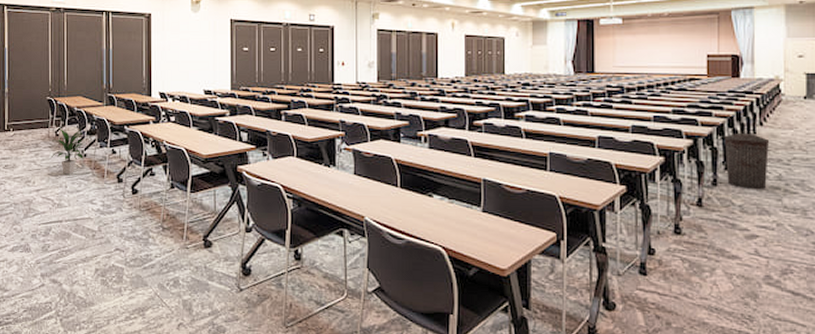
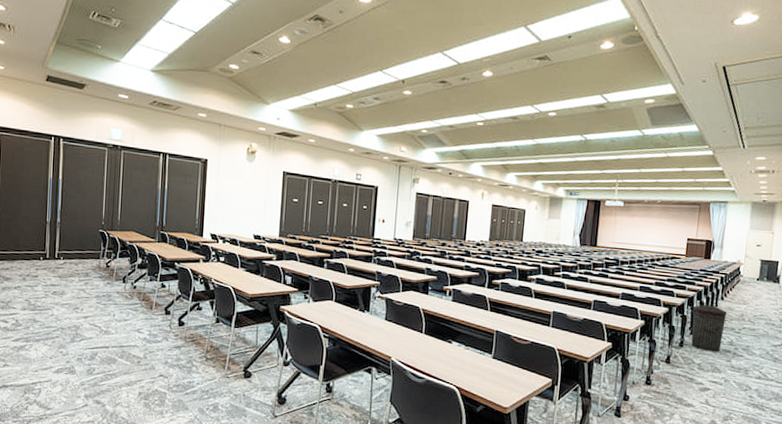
indoor plant: present [51,128,85,175] -> none [100,260,135,304]

